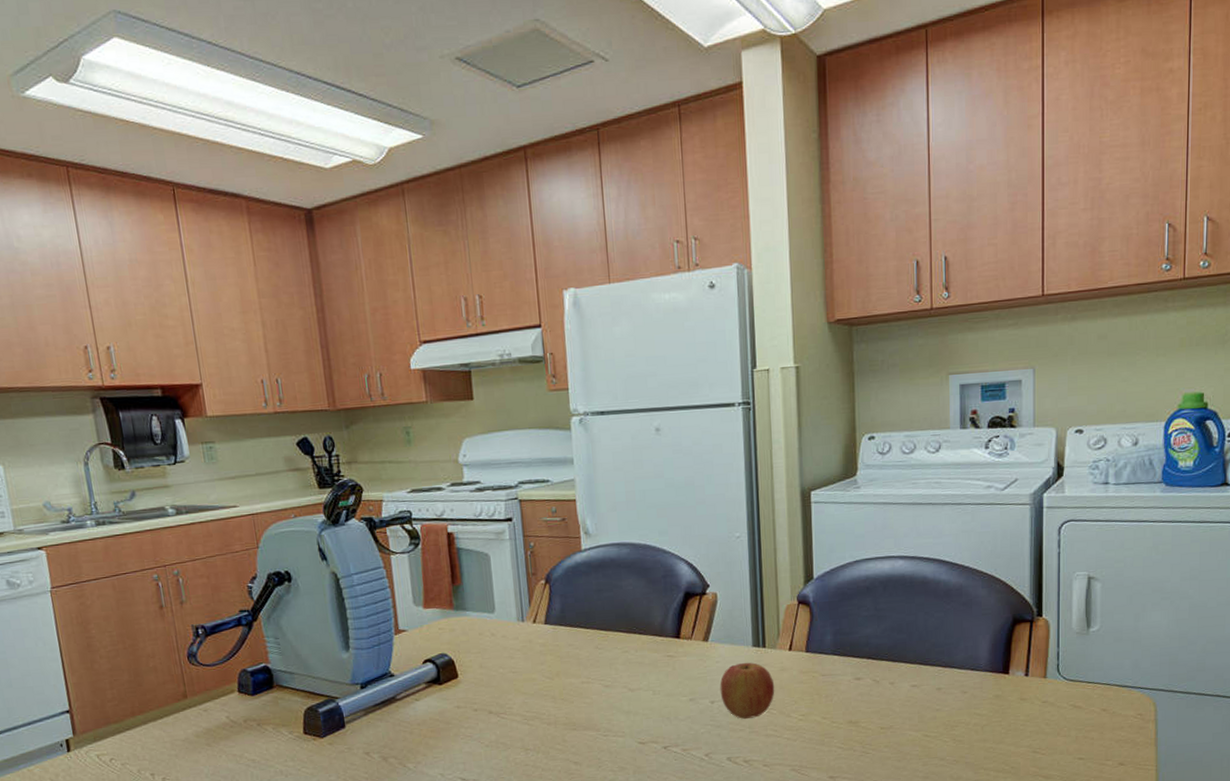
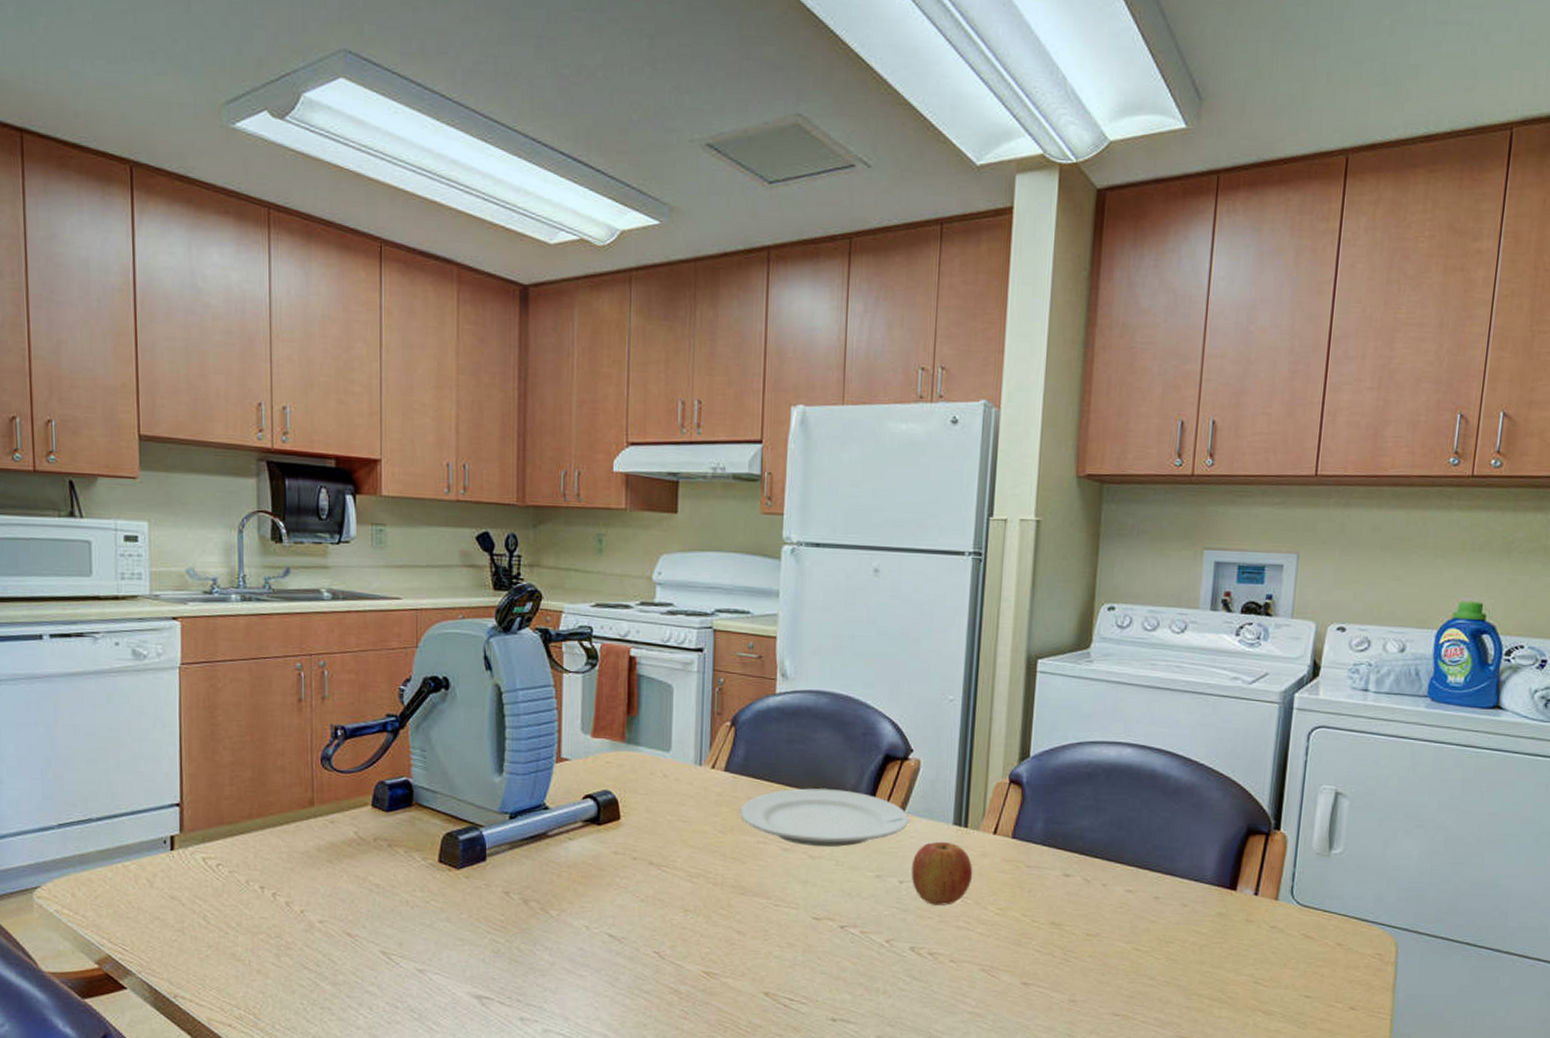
plate: none [562,628,714,681] -> present [739,788,910,847]

